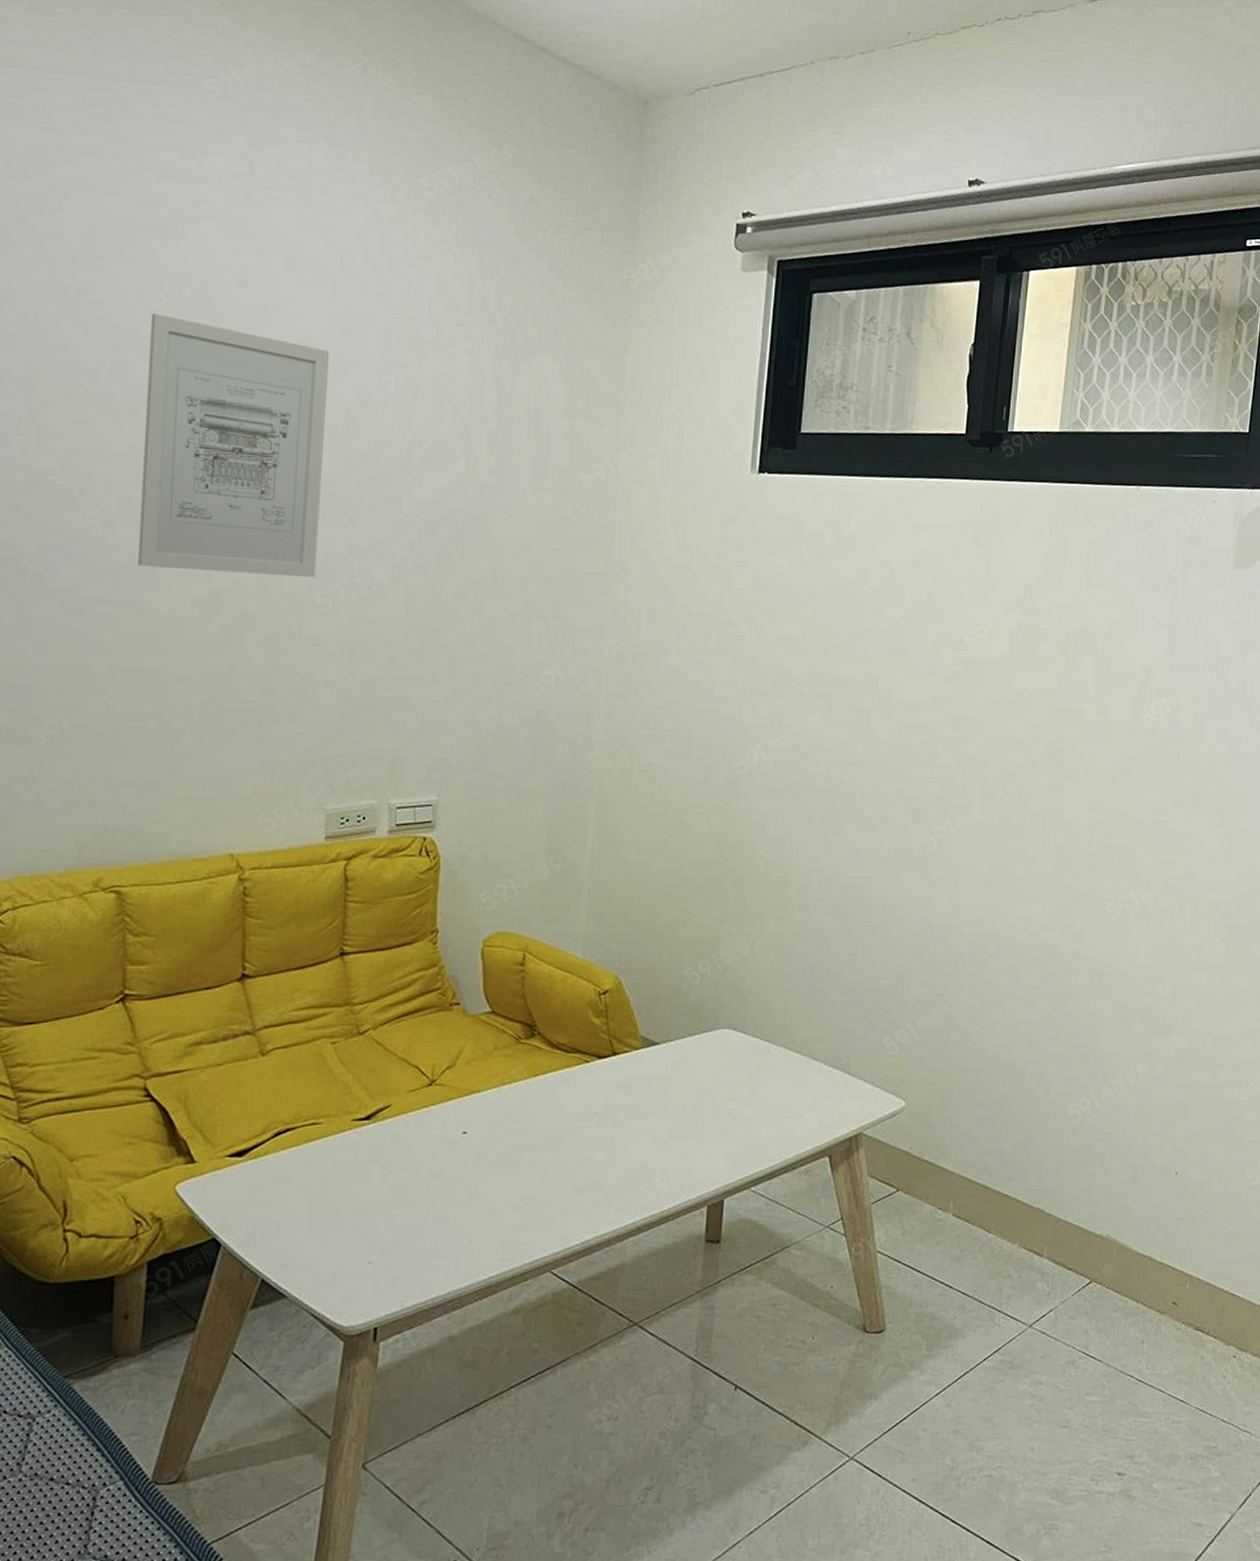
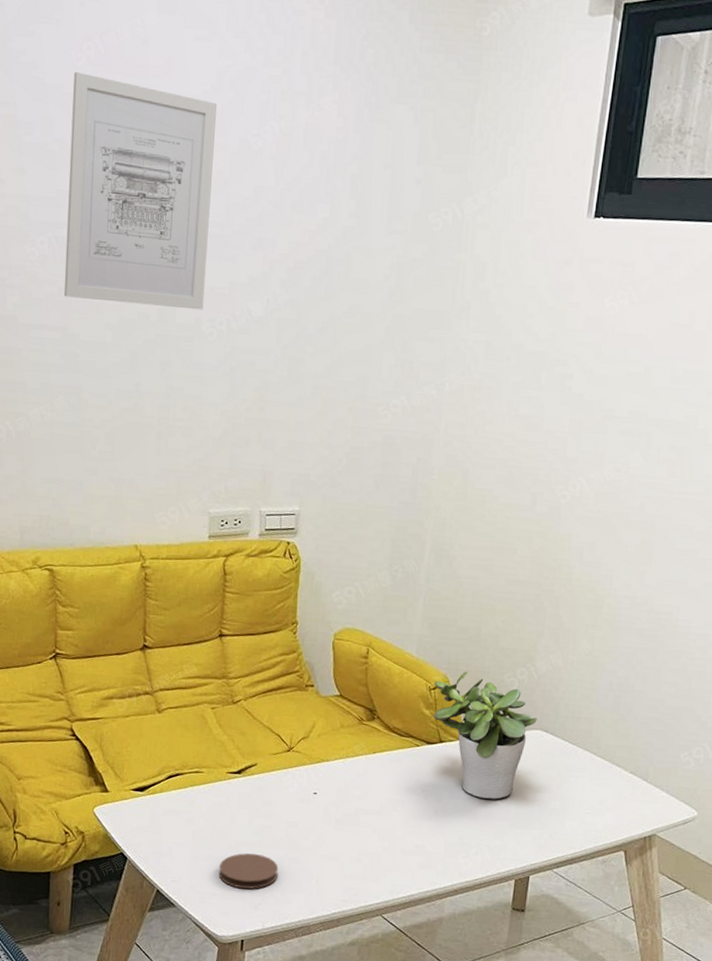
coaster: none [343,1216,421,1263] -> present [218,853,279,889]
potted plant: none [604,969,724,1115] -> present [434,671,537,800]

